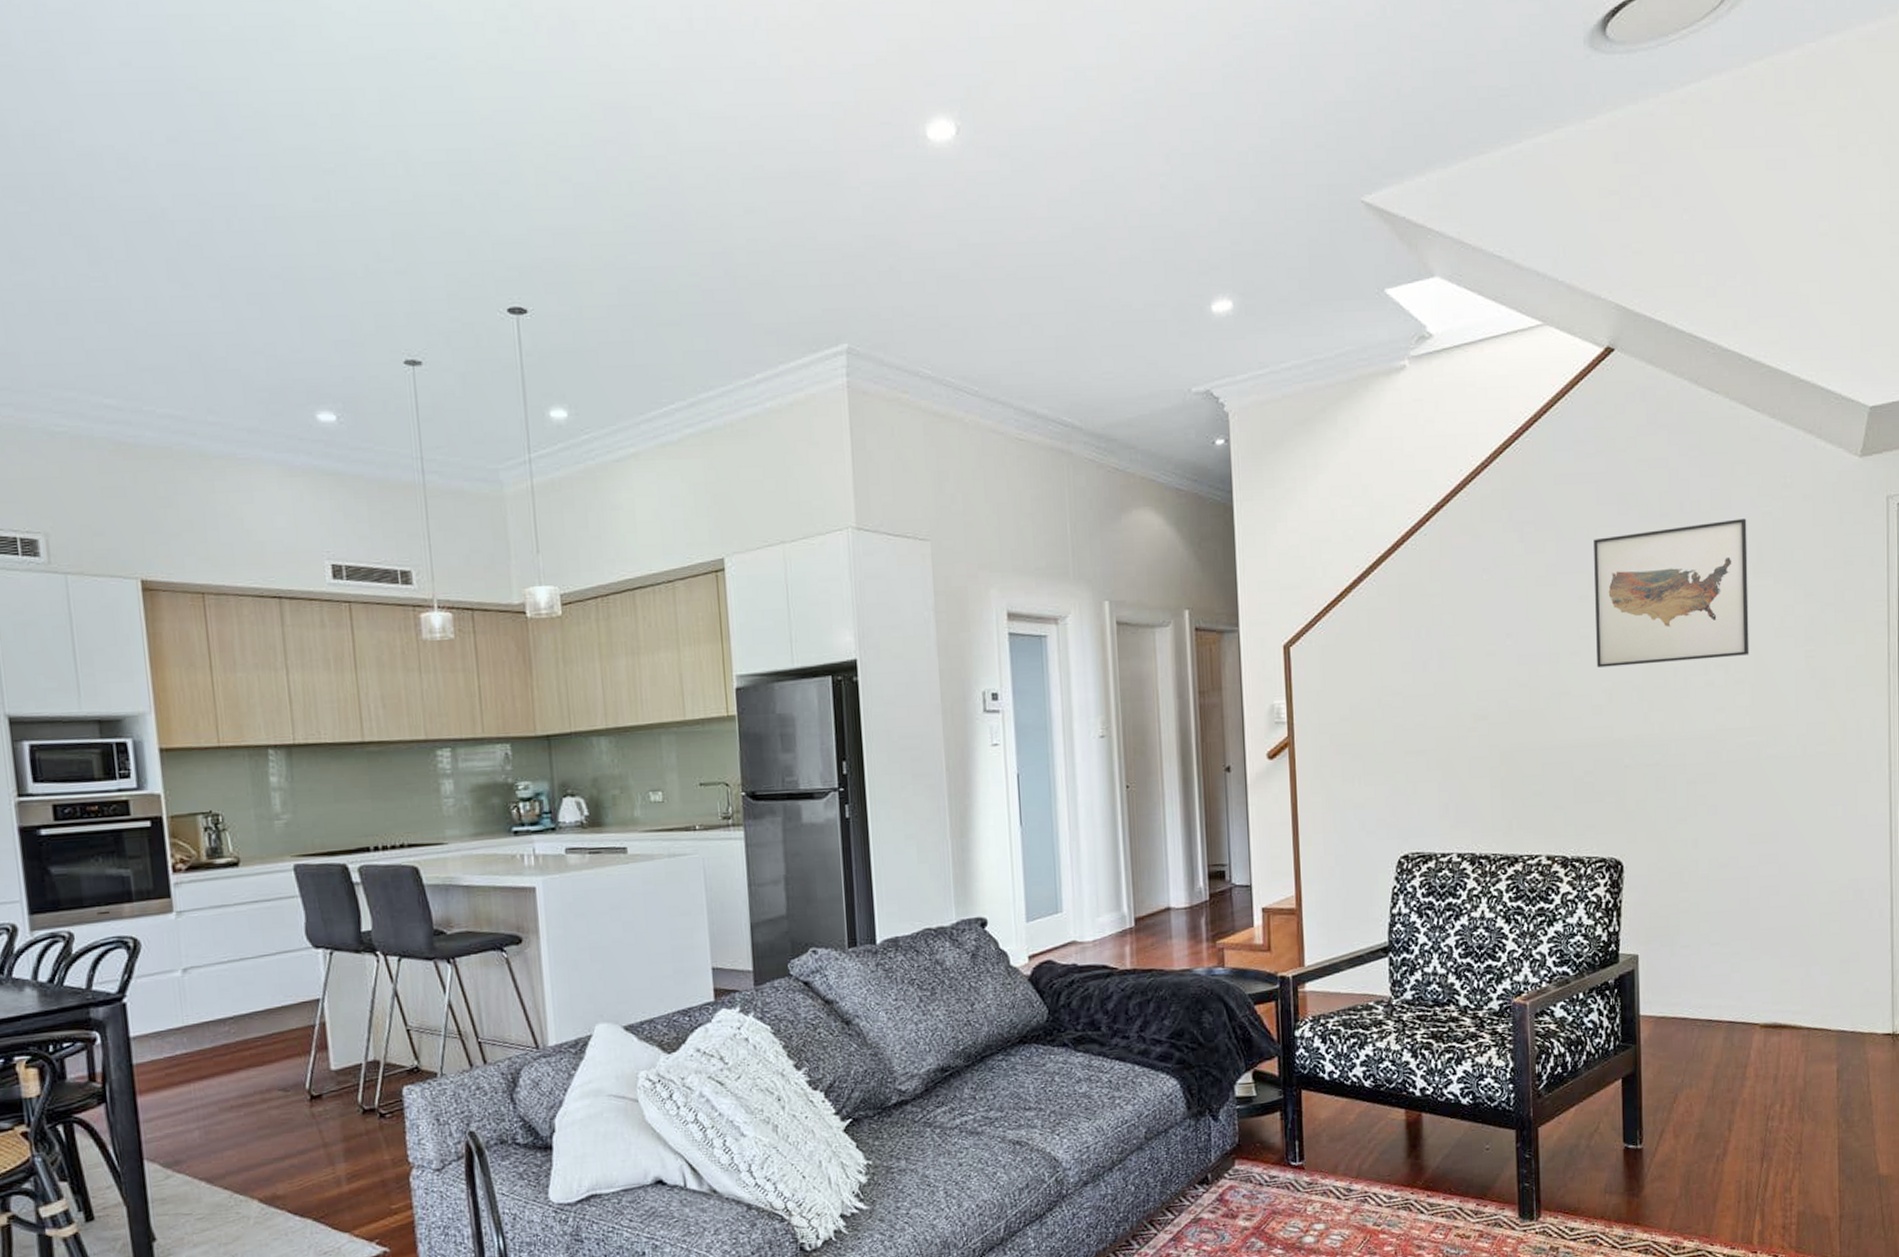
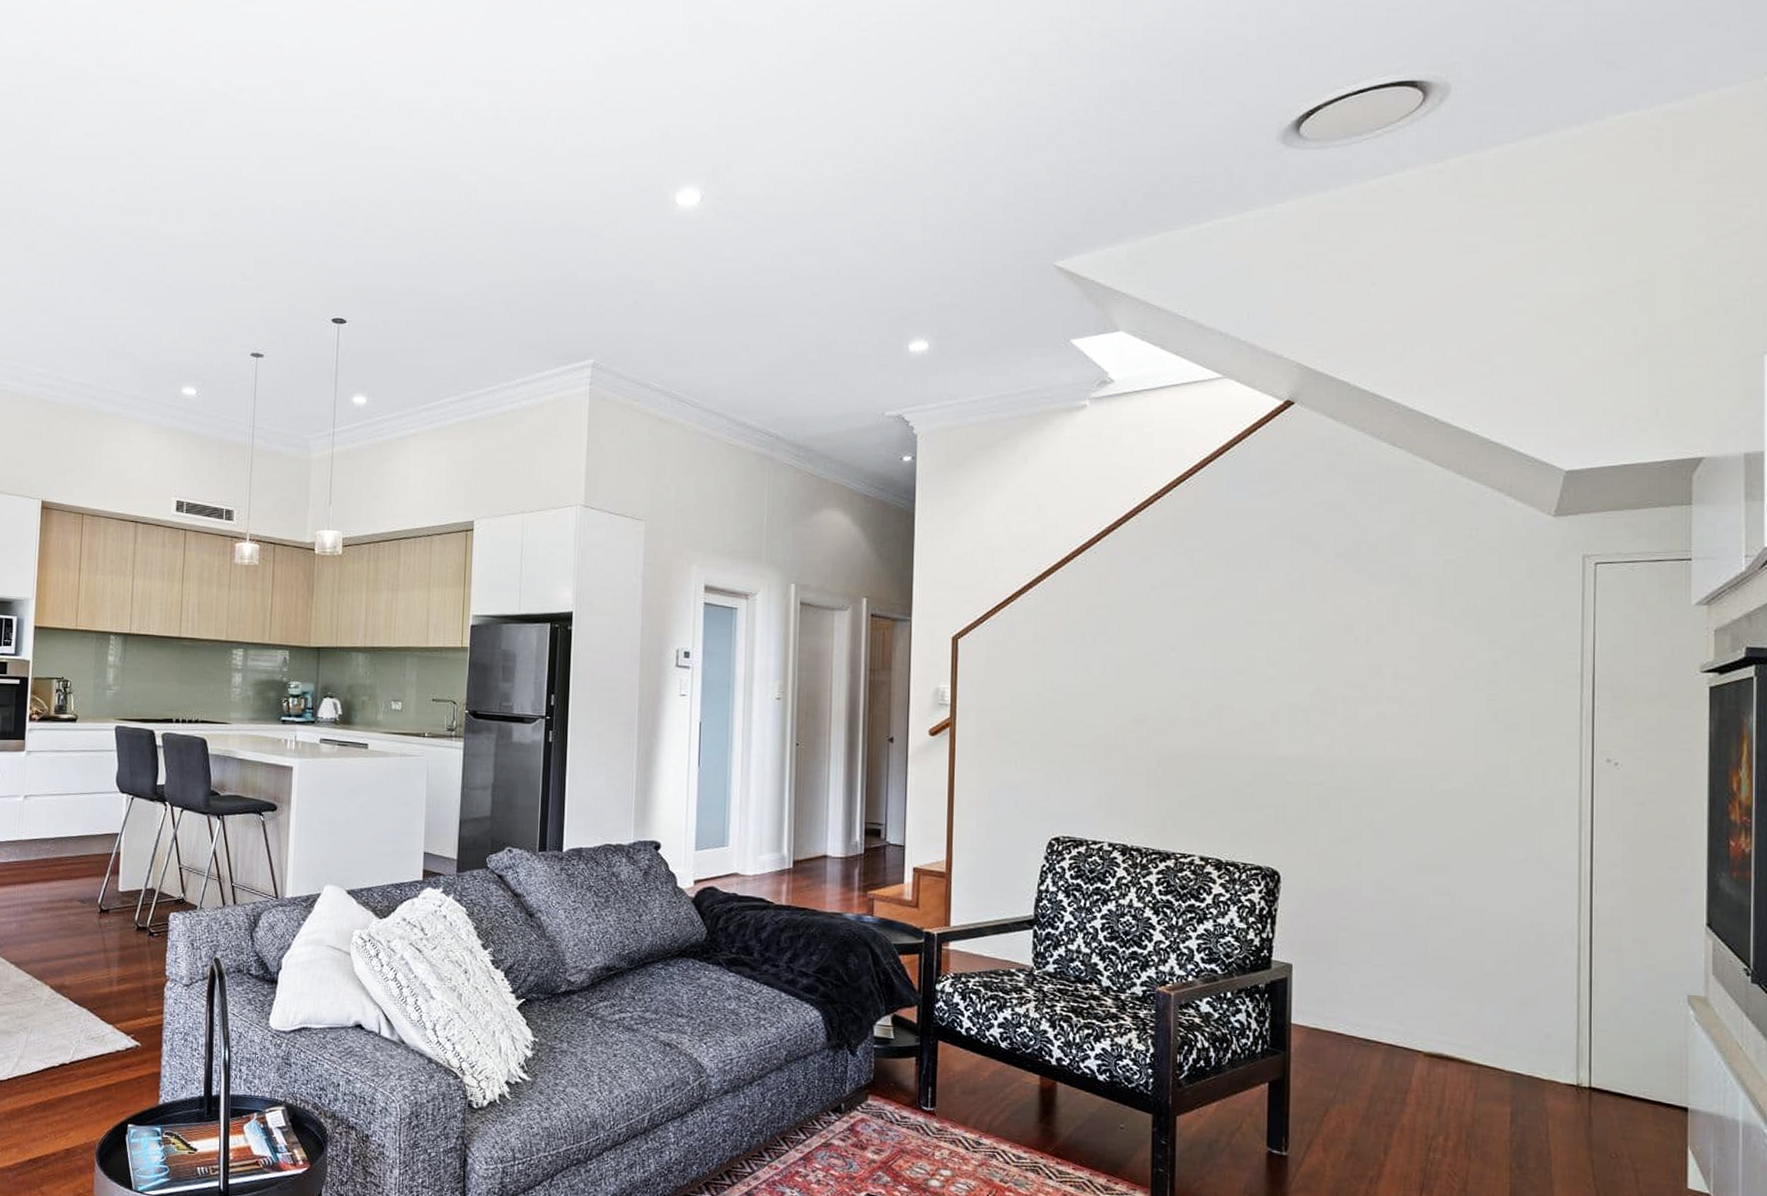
wall art: present [1594,518,1749,668] -> none [1262,564,1427,692]

